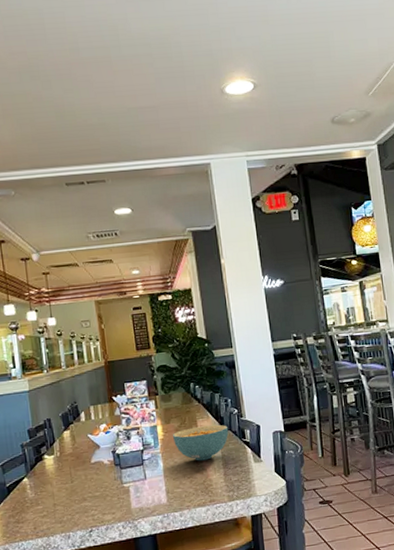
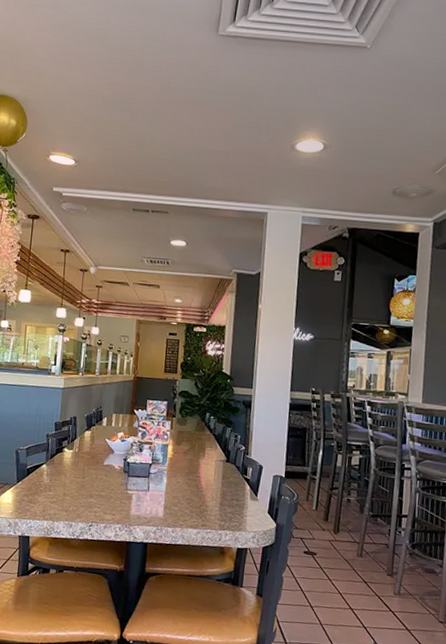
cereal bowl: present [172,424,229,461] -> none [180,454,233,487]

